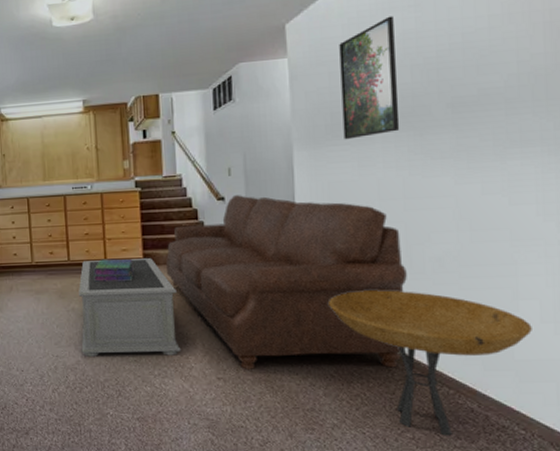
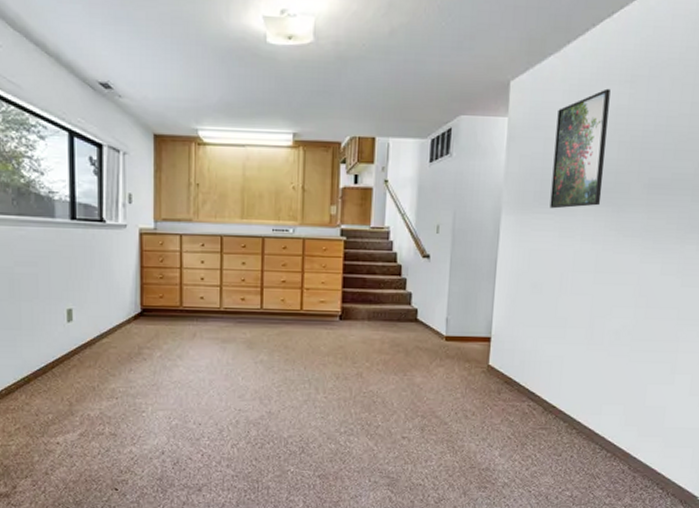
coffee table: present [79,258,182,357] -> none [266,310,372,413]
stack of books: present [93,258,134,282] -> none [287,310,330,336]
sofa: present [165,195,407,369] -> none [363,254,587,432]
side table: present [329,290,532,436] -> none [515,358,682,494]

